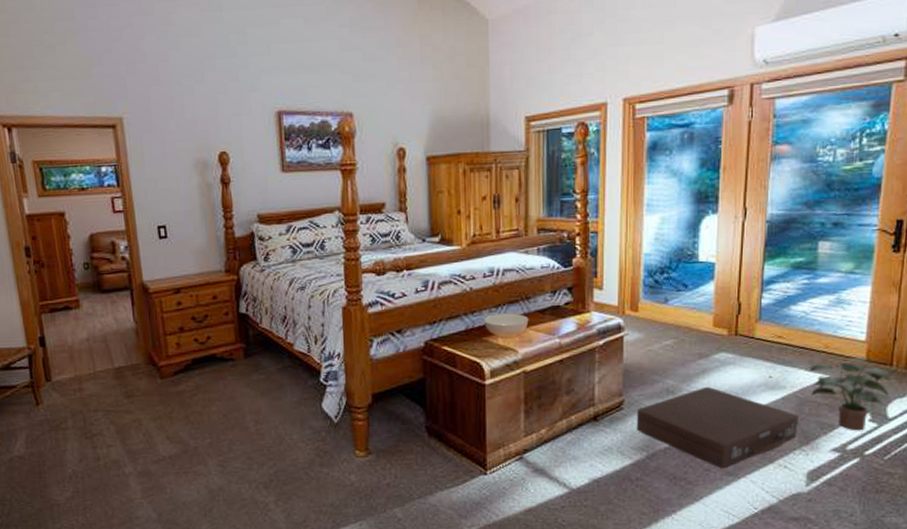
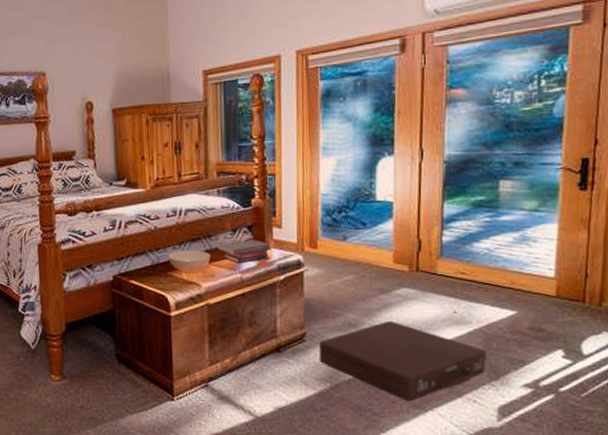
books: none [536,302,590,327] -> present [217,239,270,263]
potted plant: present [809,357,892,431] -> none [495,293,586,367]

